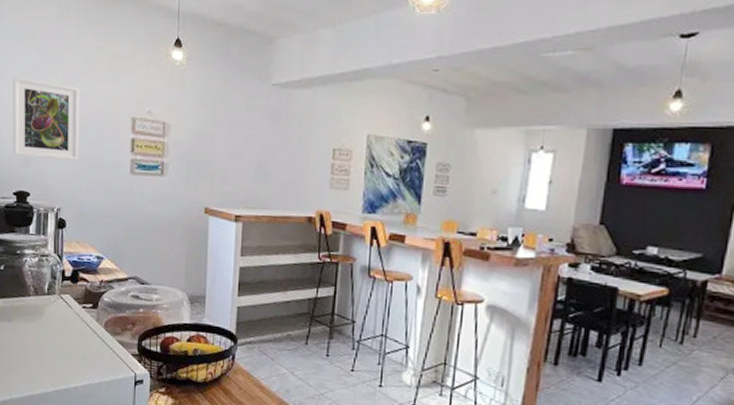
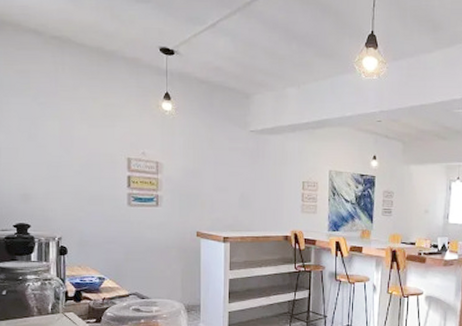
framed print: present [12,76,80,161] -> none [9,122,78,195]

